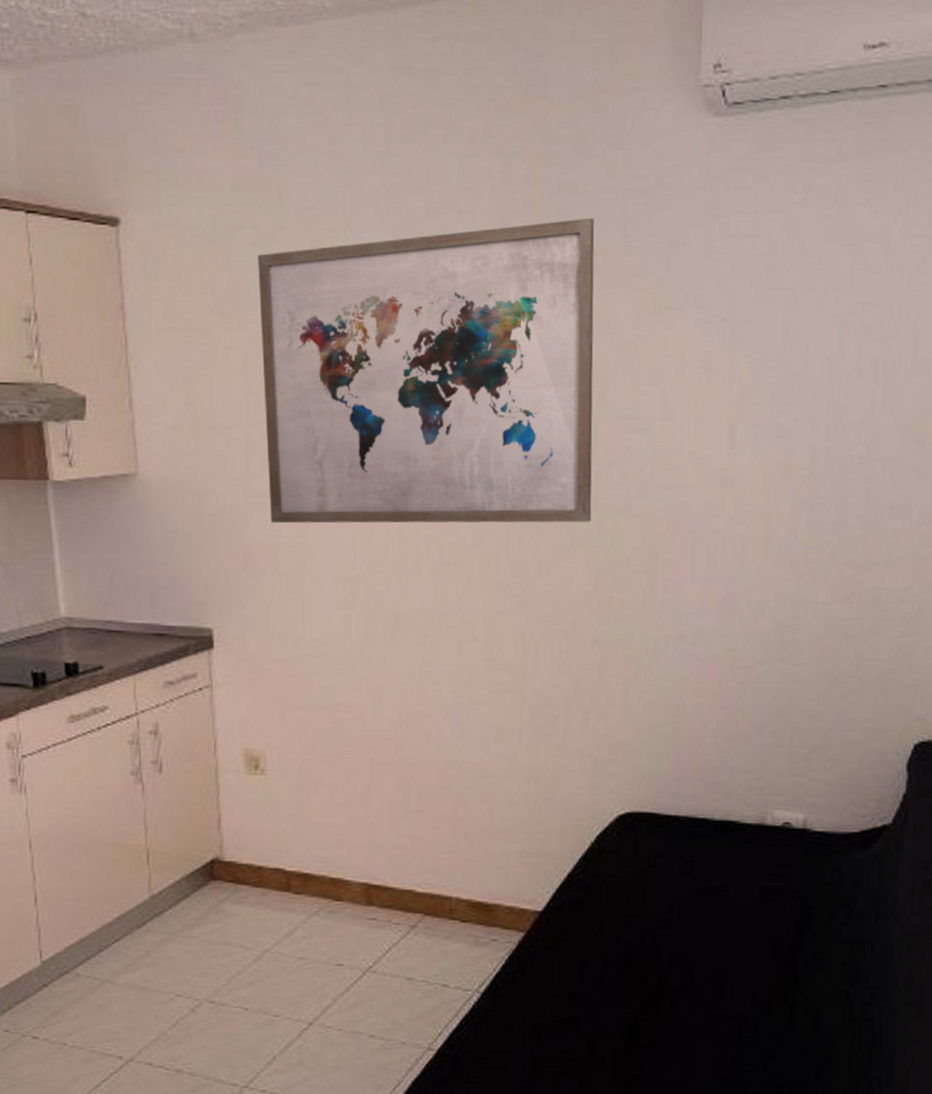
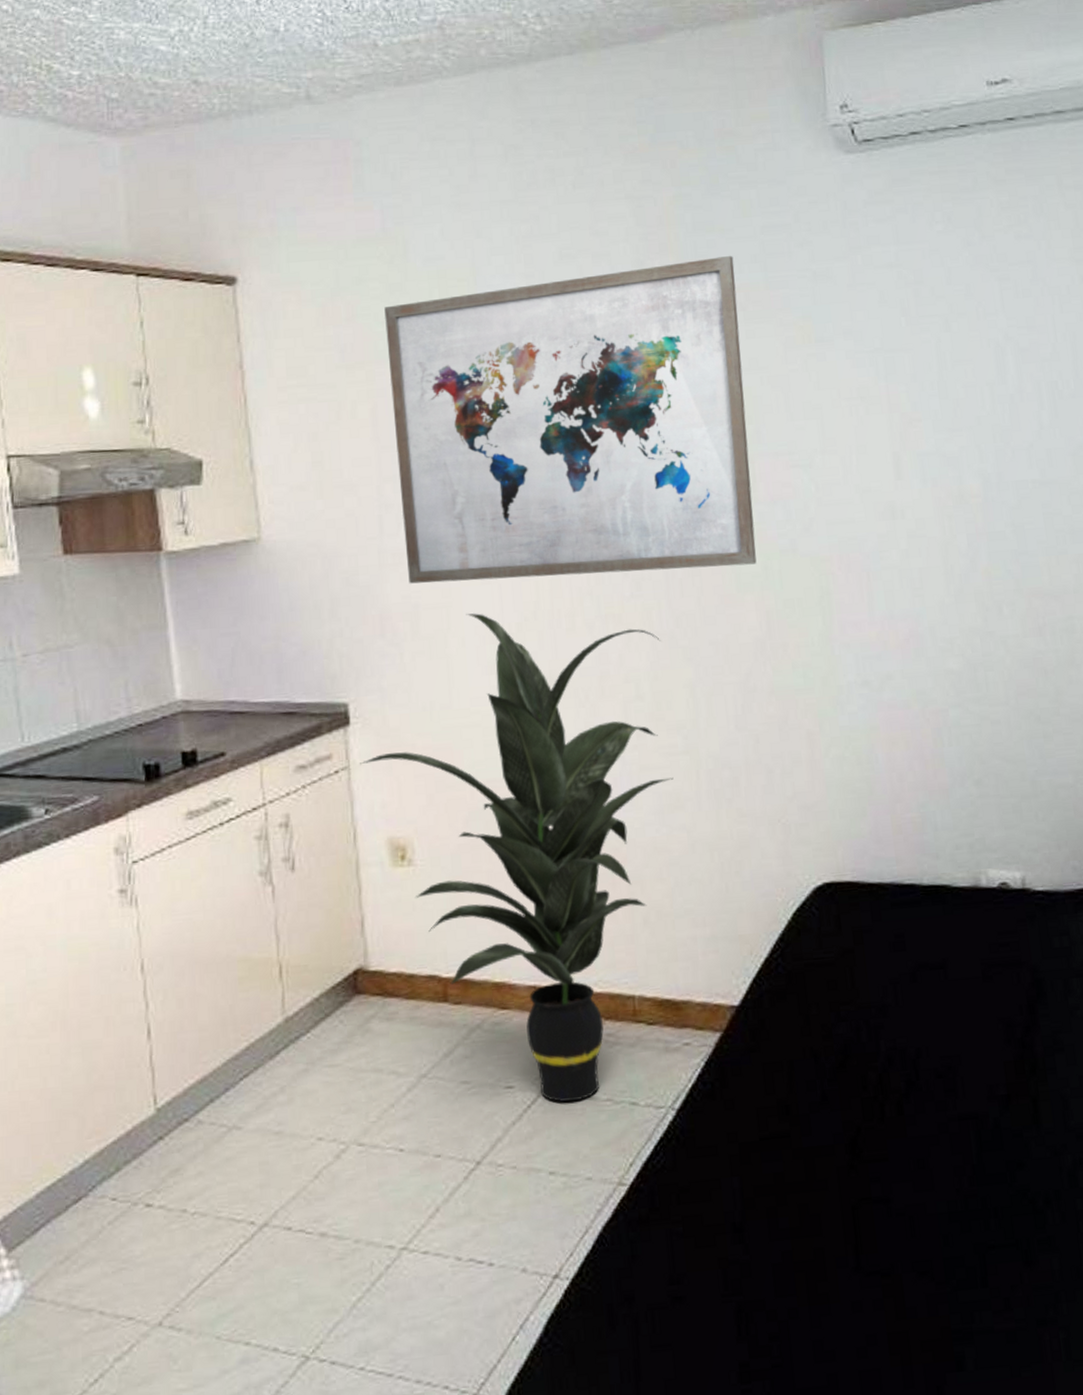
indoor plant: none [221,553,500,981] -> present [360,613,674,1102]

